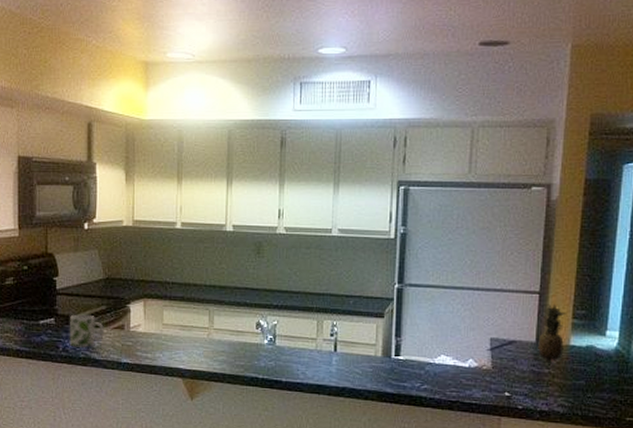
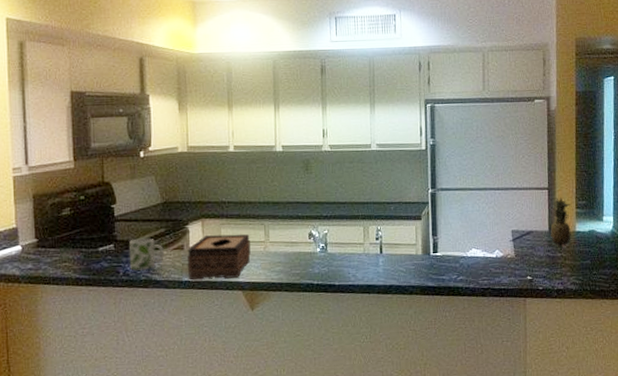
tissue box: none [127,317,193,364] -> present [187,233,251,279]

